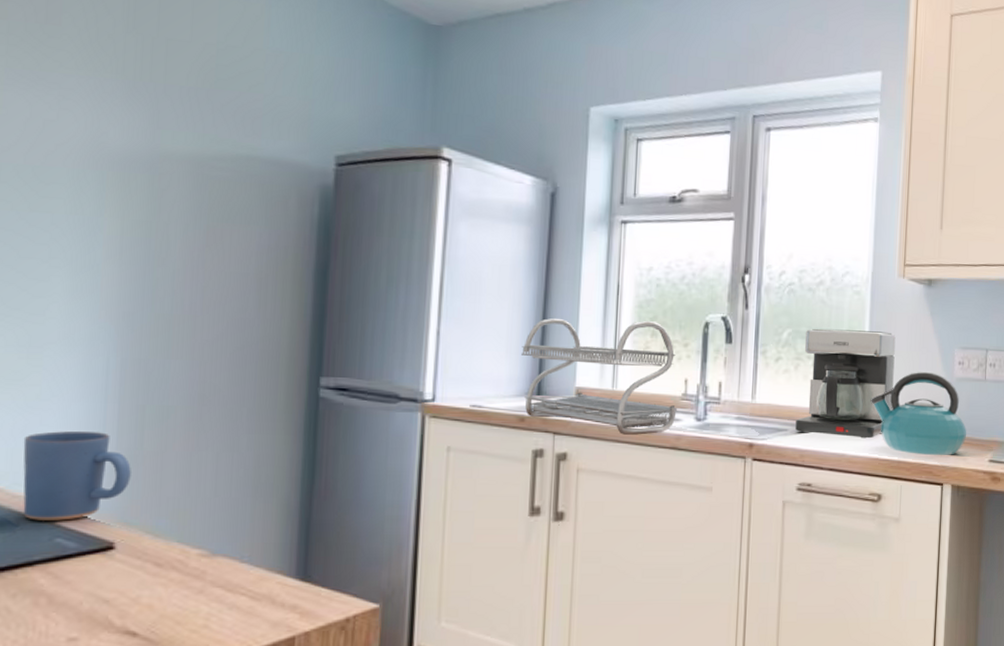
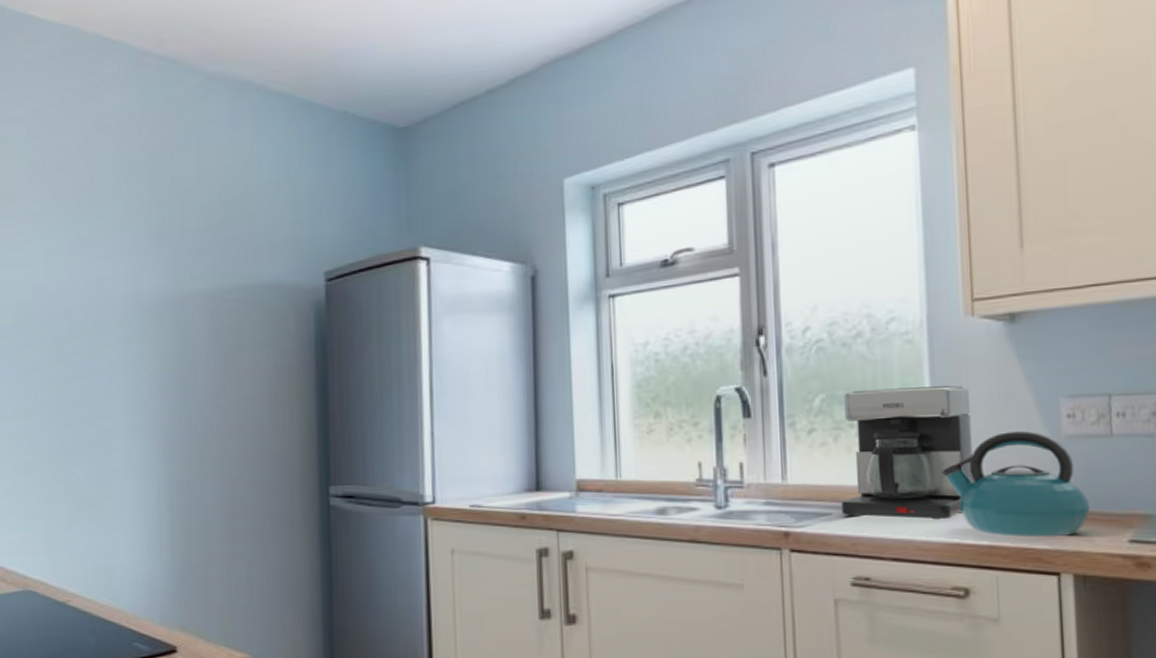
mug: present [23,431,131,521] -> none [104,548,184,627]
dish rack: present [521,317,678,435] -> none [516,400,693,529]

